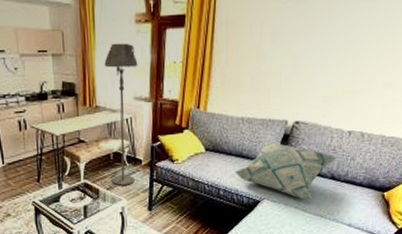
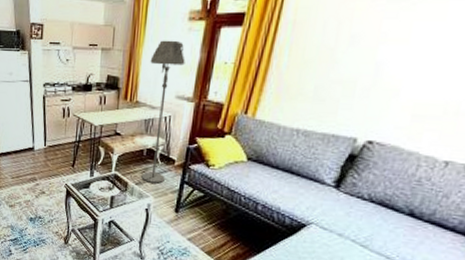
decorative pillow: present [234,142,338,200] -> none [279,160,423,235]

